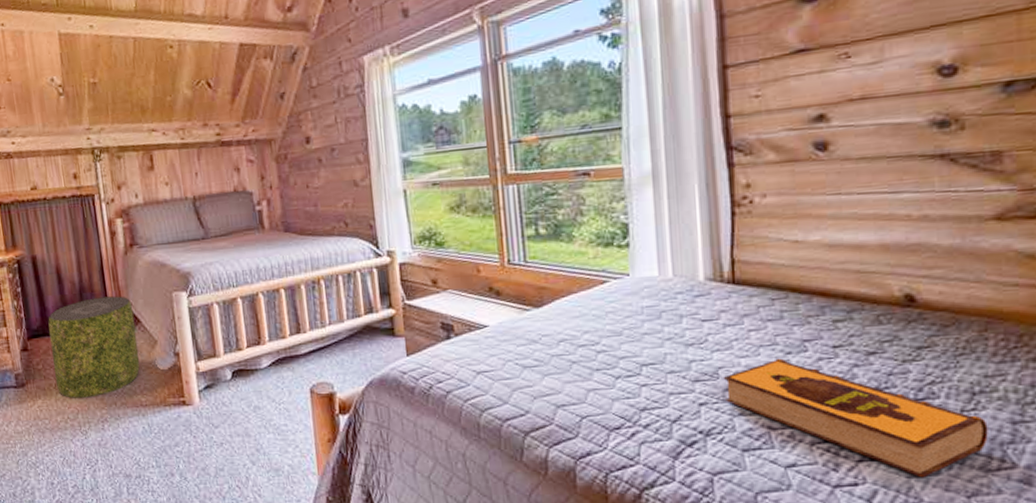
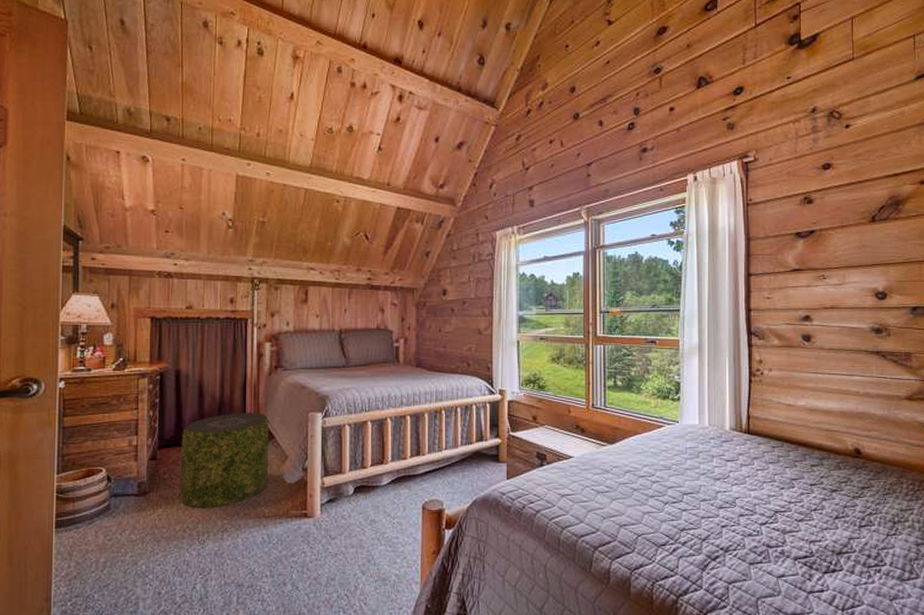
hardback book: present [724,358,988,478] -> none [740,492,903,586]

